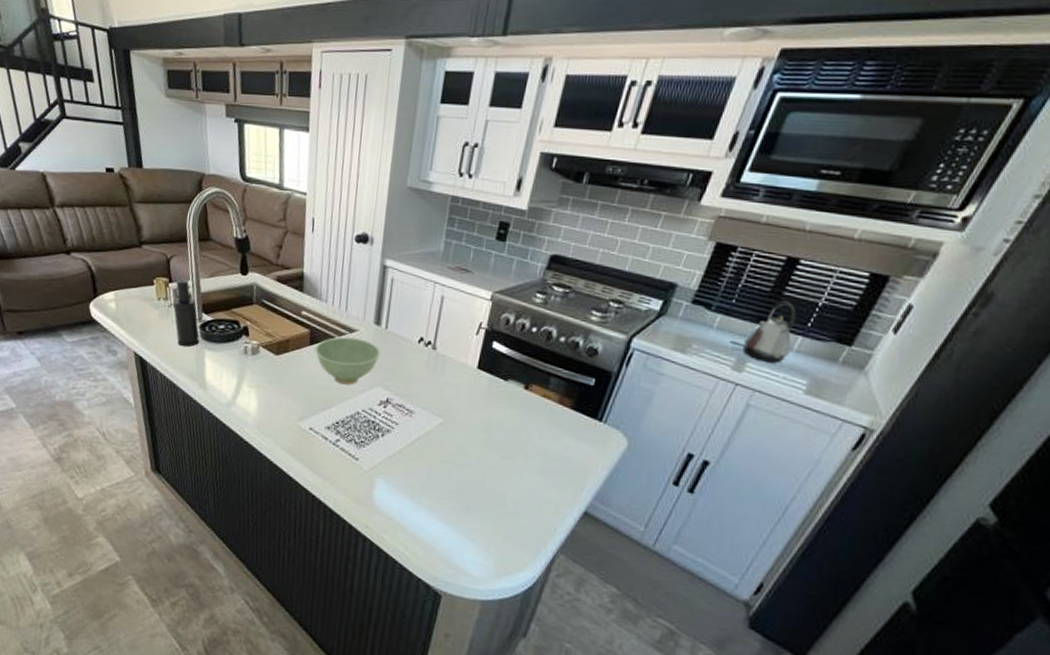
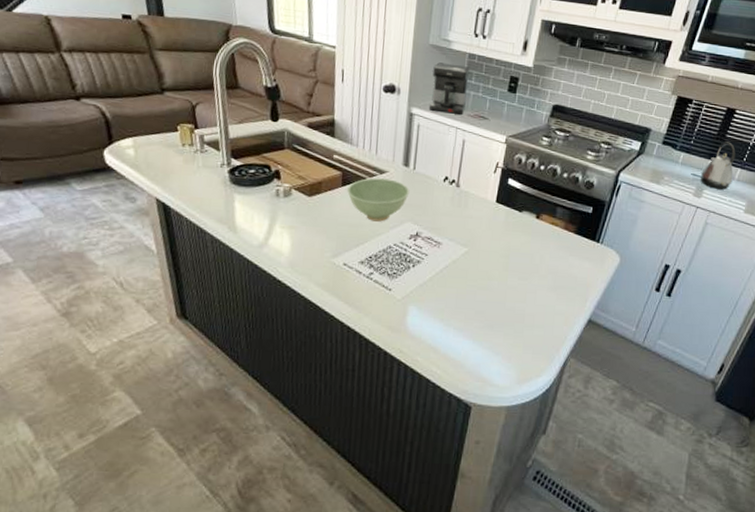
soap dispenser: present [173,278,199,347] -> none [199,125,228,191]
coffee maker: none [405,207,452,267] -> present [430,62,470,115]

